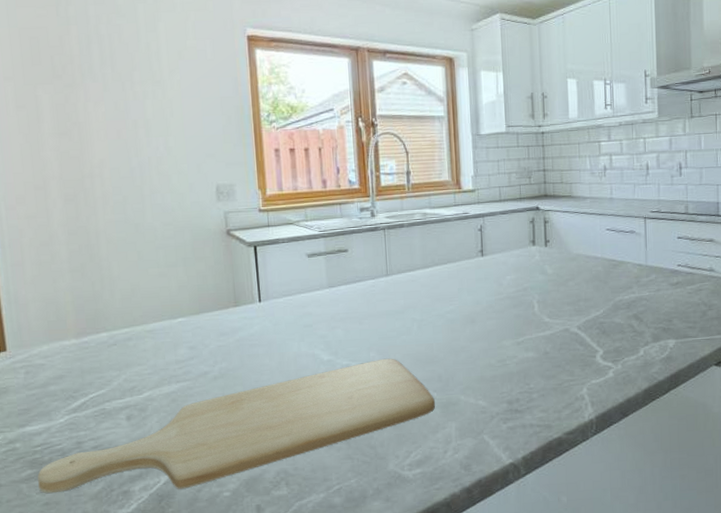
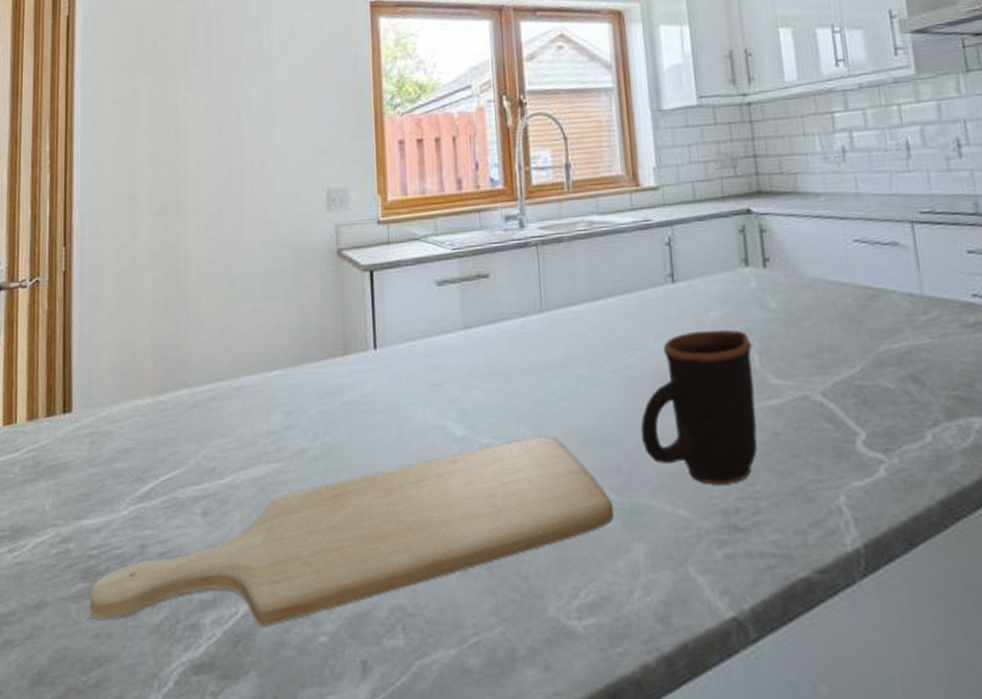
mug: none [455,287,534,385] -> present [640,329,758,485]

